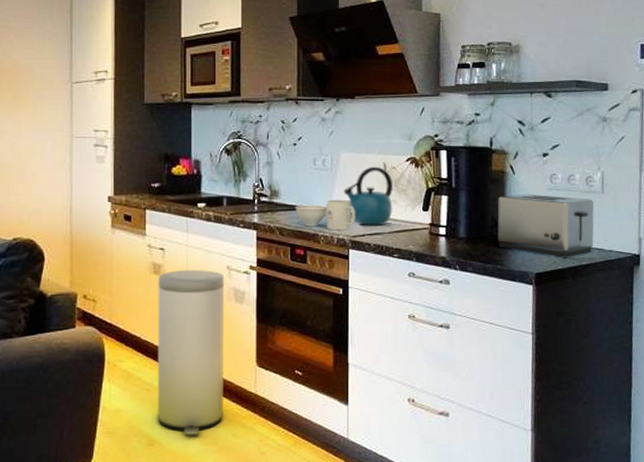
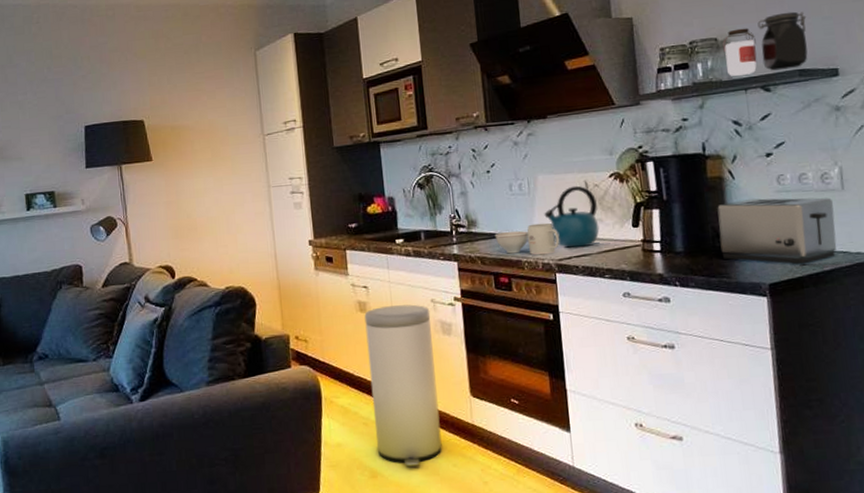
jar: none [516,37,543,80] -> present [723,28,757,76]
jar: none [546,27,586,79] -> present [757,11,808,71]

